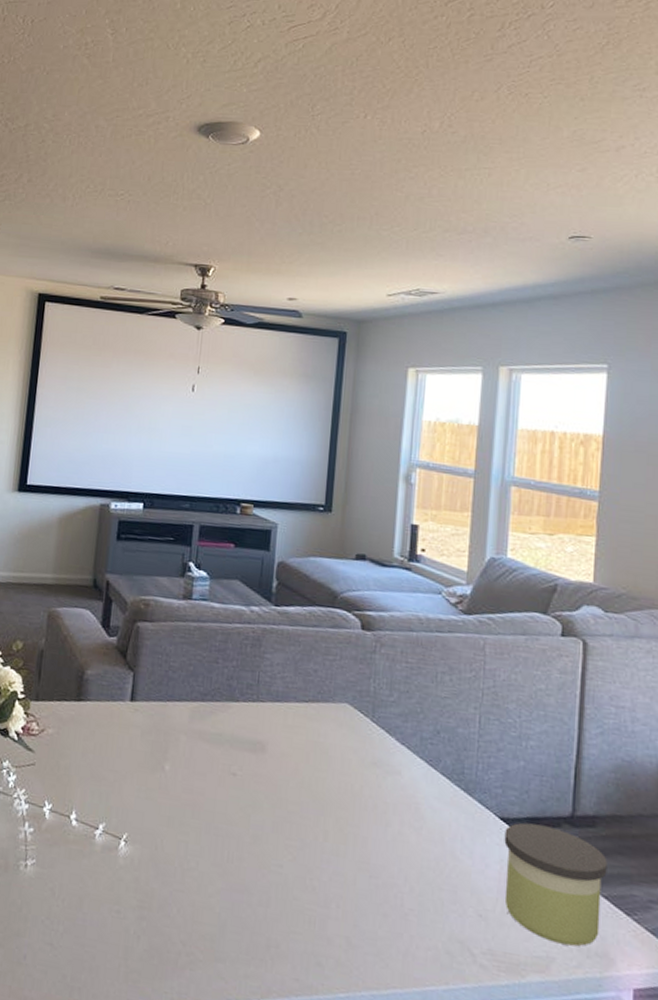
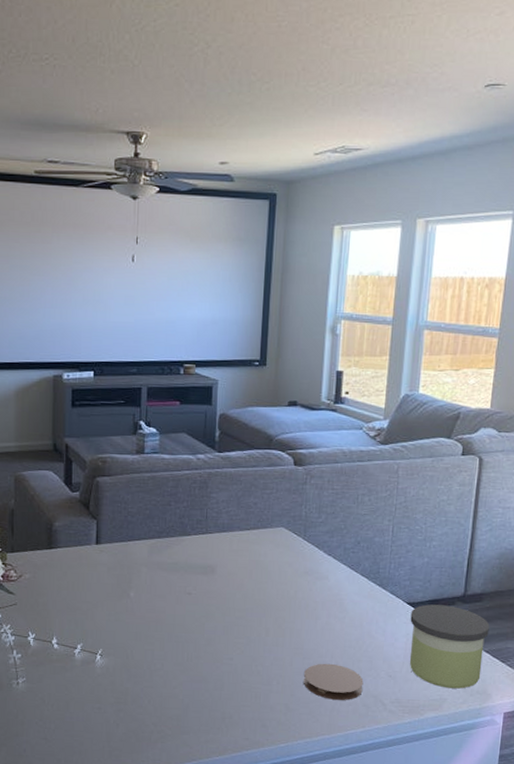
coaster: none [370,886,446,943] -> present [304,663,364,700]

